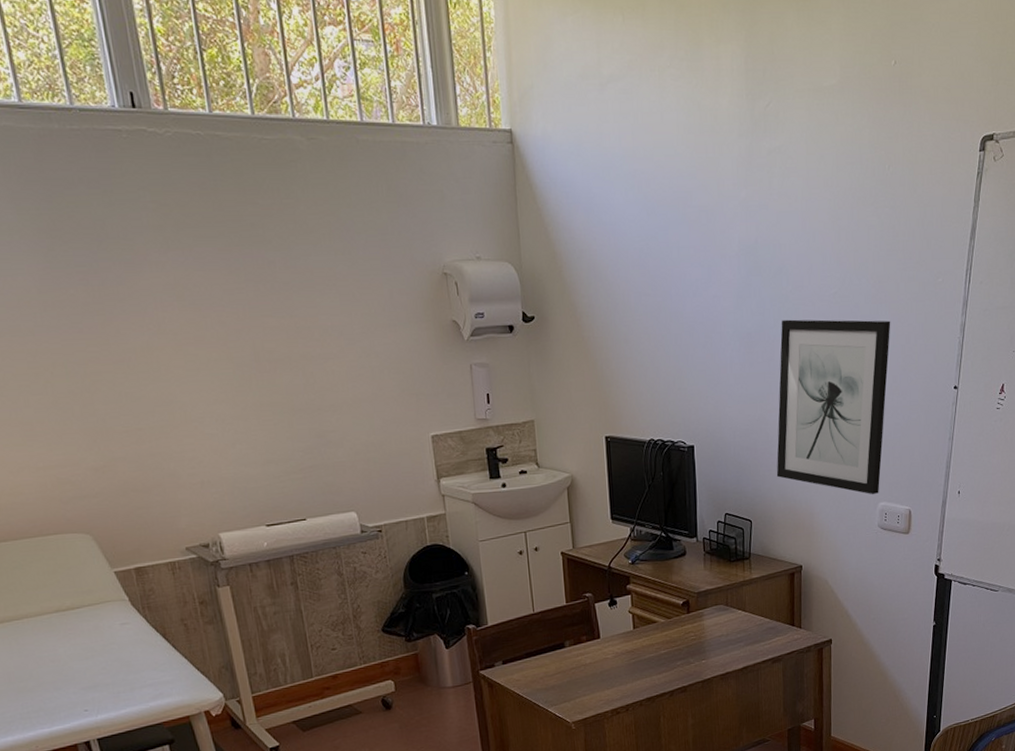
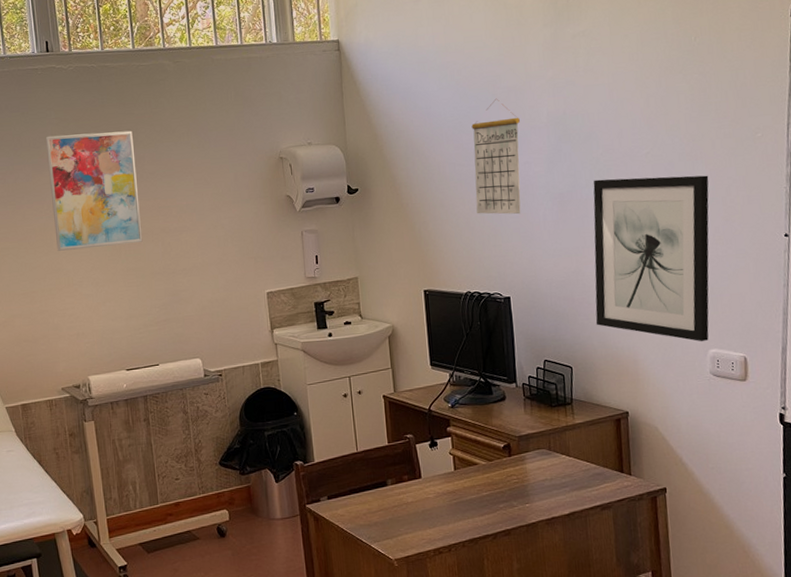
wall art: none [139,225,279,378] -> present [45,130,143,251]
calendar: none [659,218,710,355] -> present [471,98,521,215]

